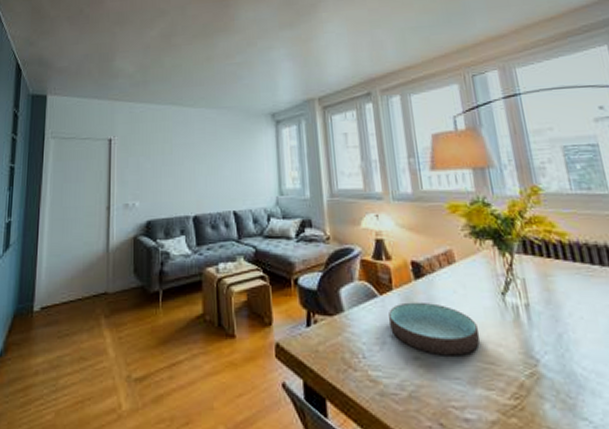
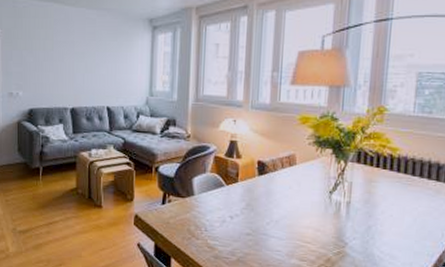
bowl: present [389,302,481,356] -> none [231,192,304,236]

